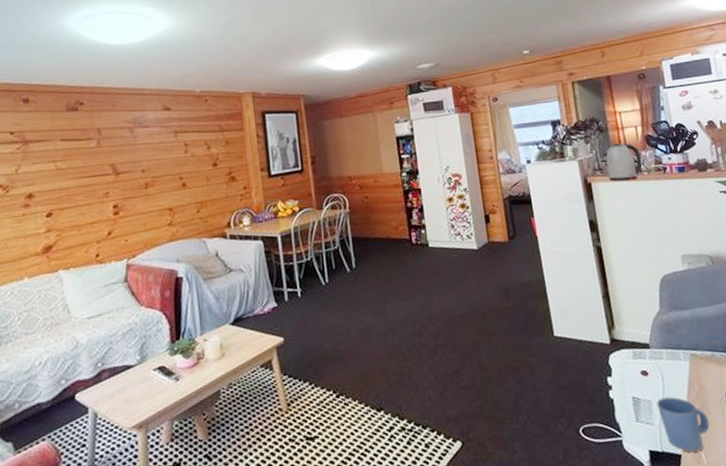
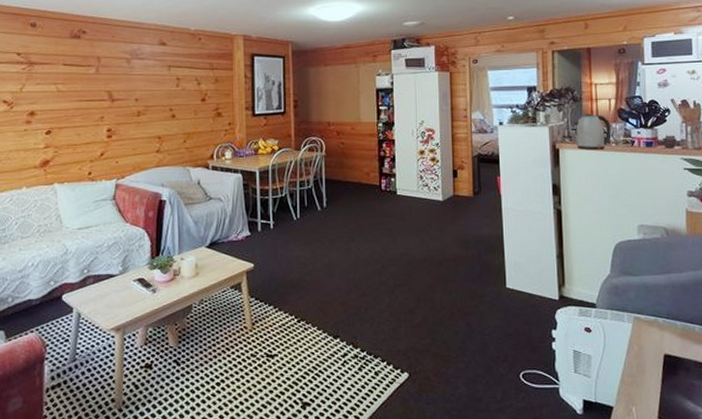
mug: present [656,397,710,453] -> none [596,354,644,406]

